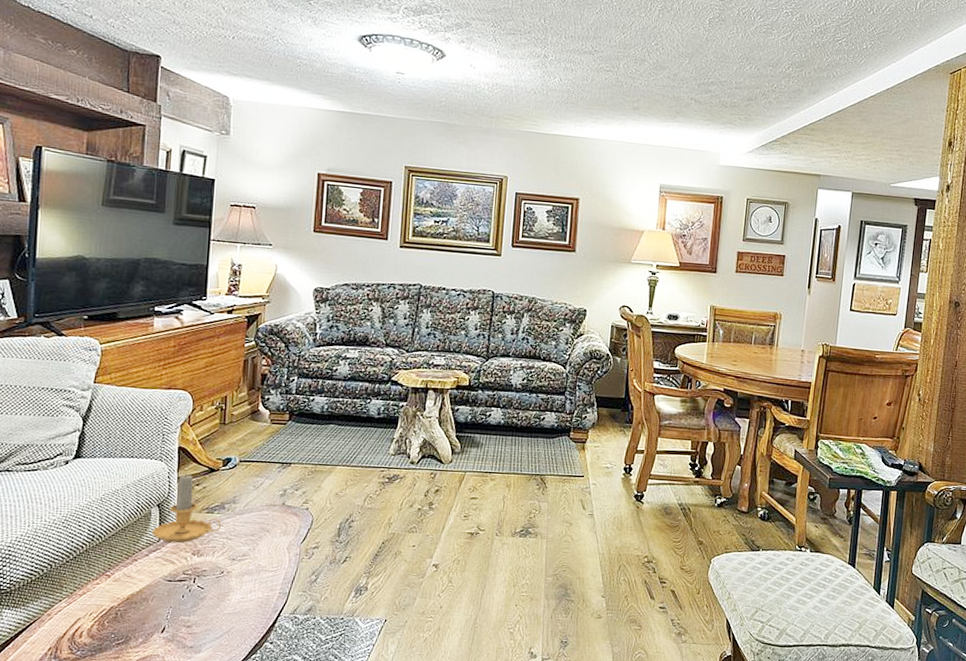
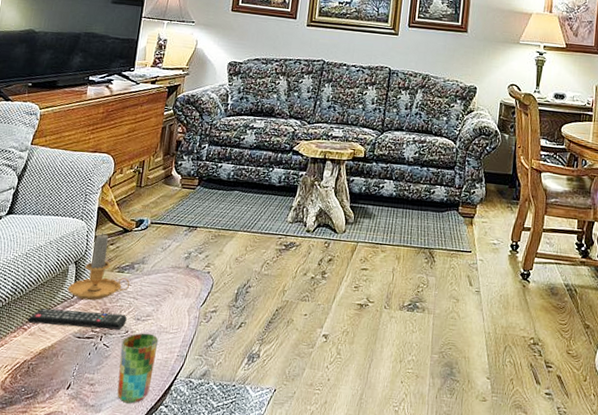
remote control: none [110,553,221,571] -> present [27,308,127,330]
cup: none [216,572,258,643] -> present [117,333,159,404]

